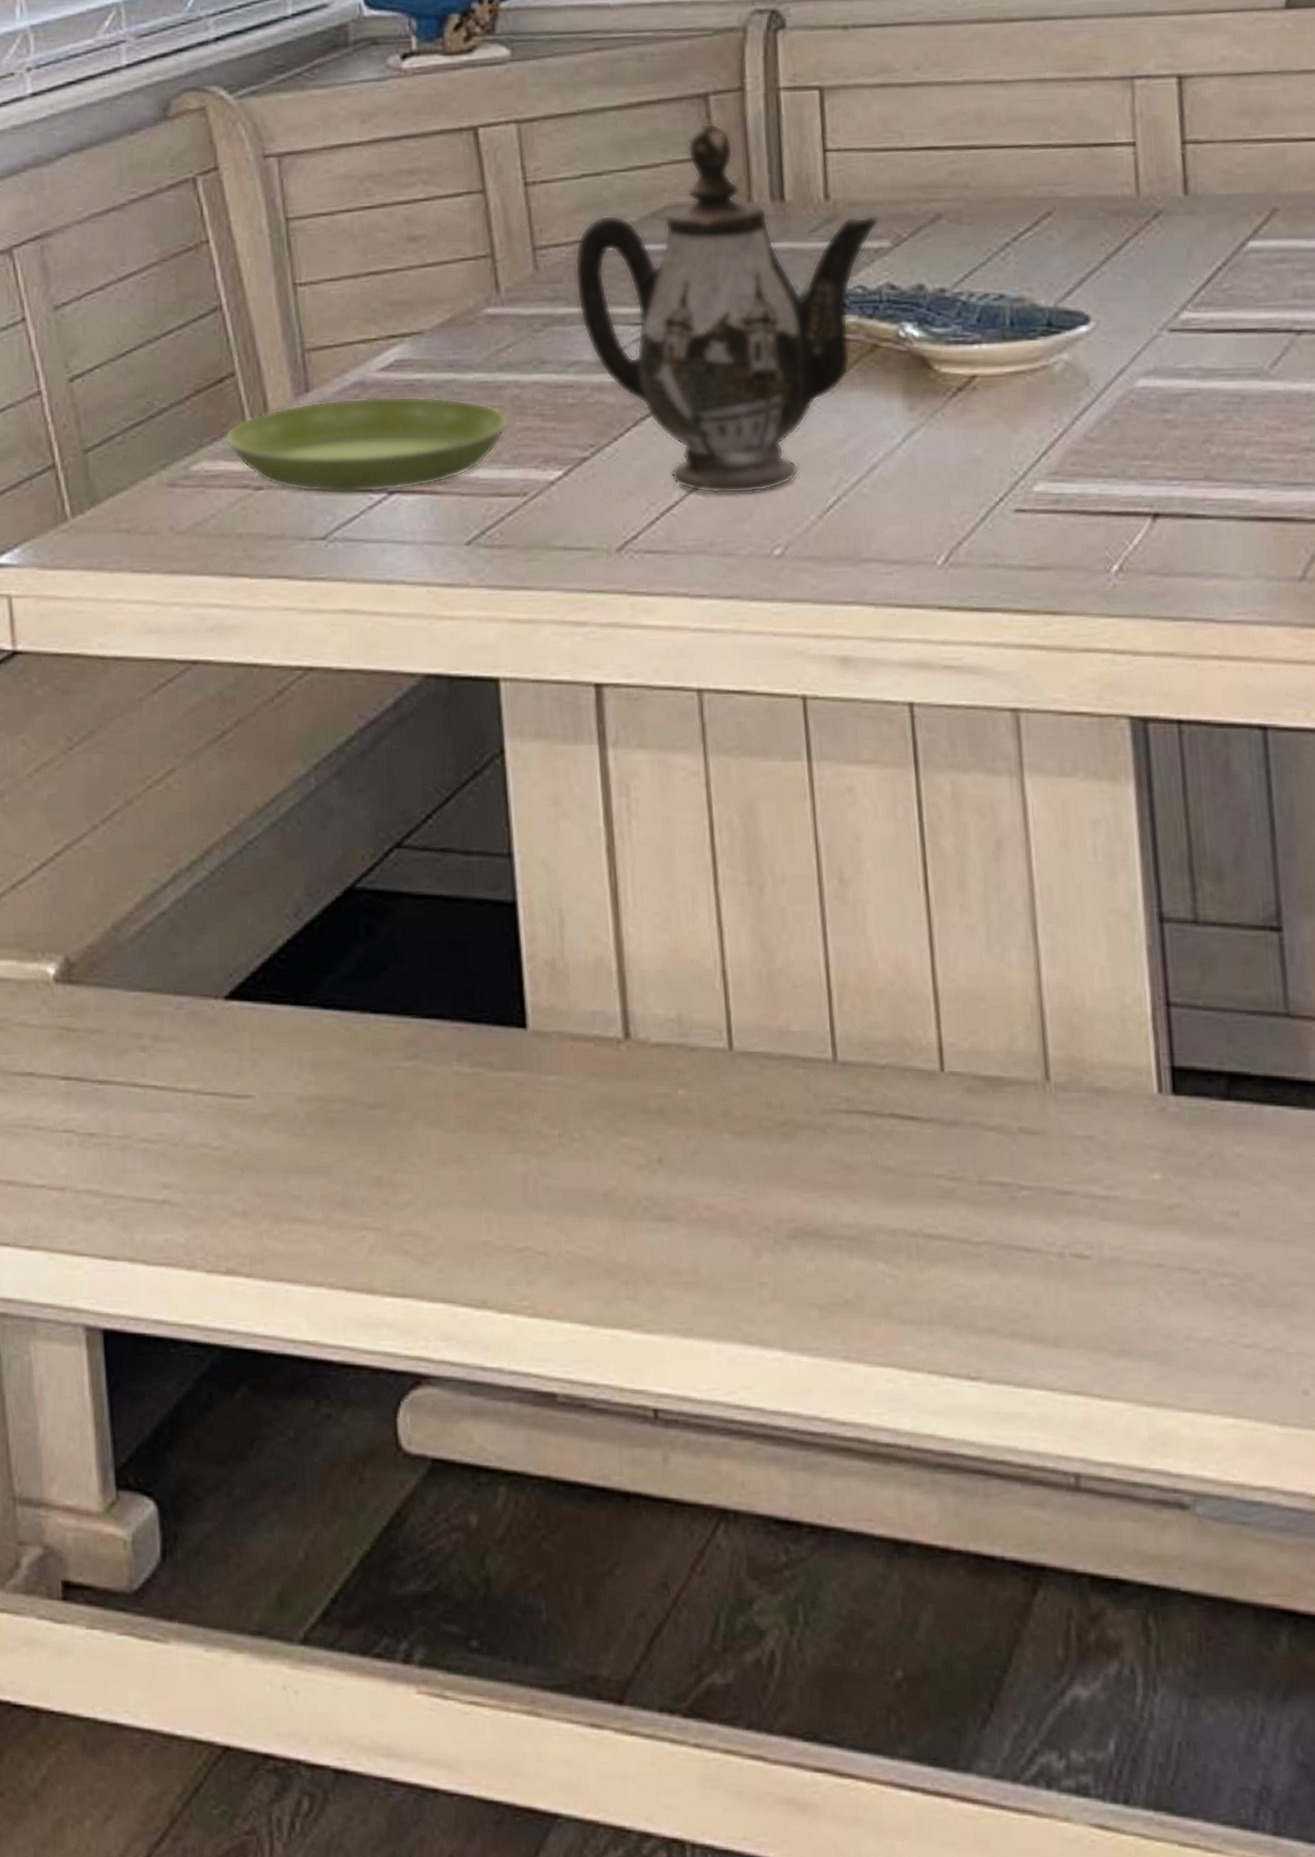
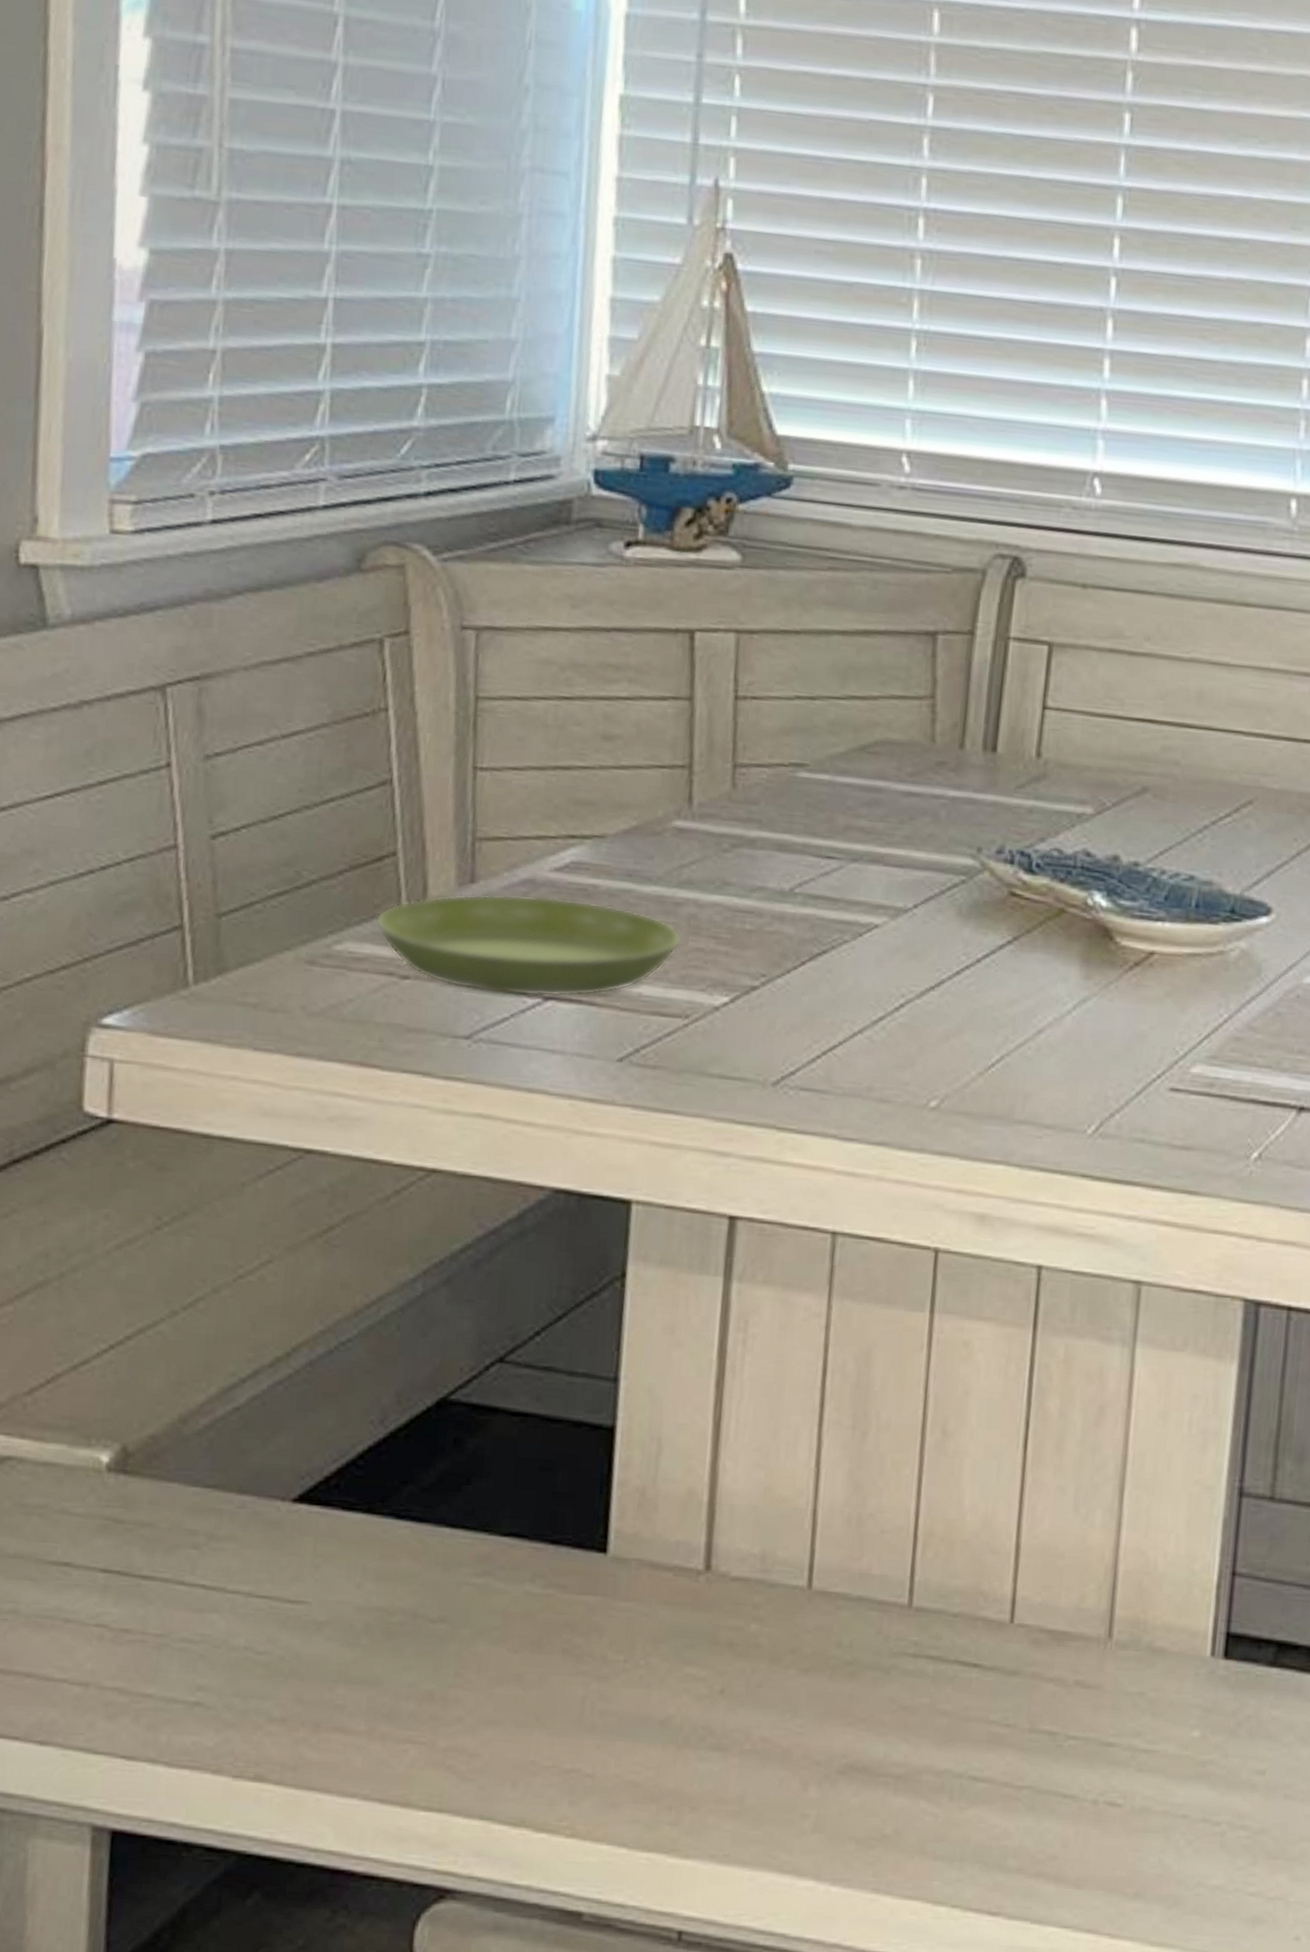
teapot: present [574,123,881,495] -> none [770,662,1088,1043]

